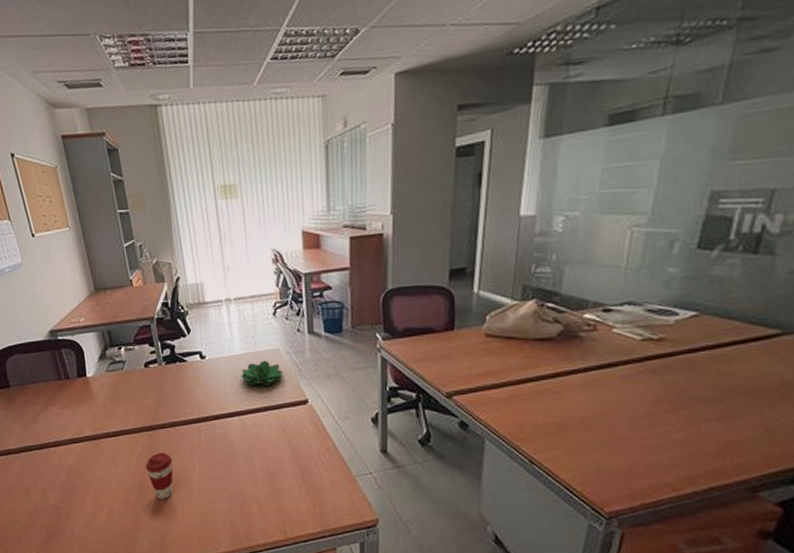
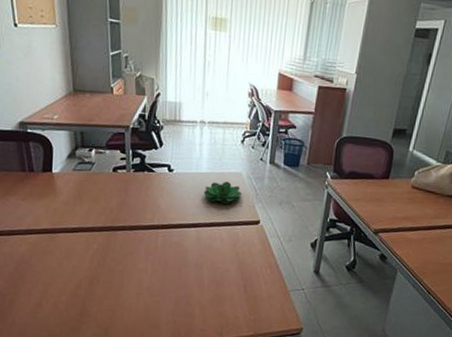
coffee cup: present [145,452,173,499] -> none [99,252,127,295]

